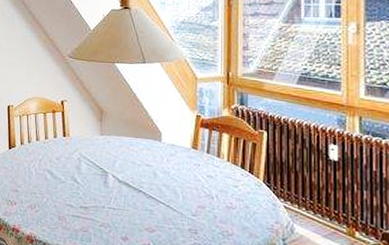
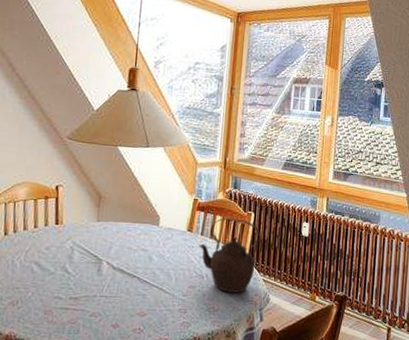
teapot: none [205,136,277,219] -> present [199,218,261,293]

